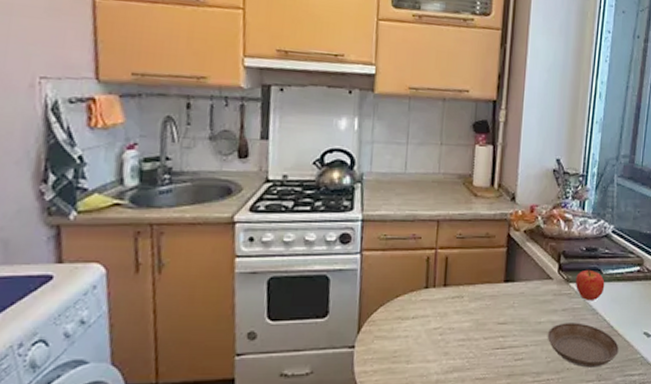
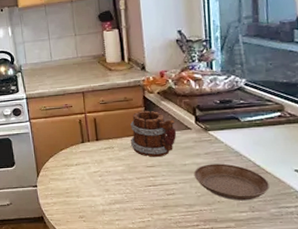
mug: none [484,251,538,313] -> present [130,110,177,158]
fruit: present [575,269,605,300] -> none [213,118,245,144]

